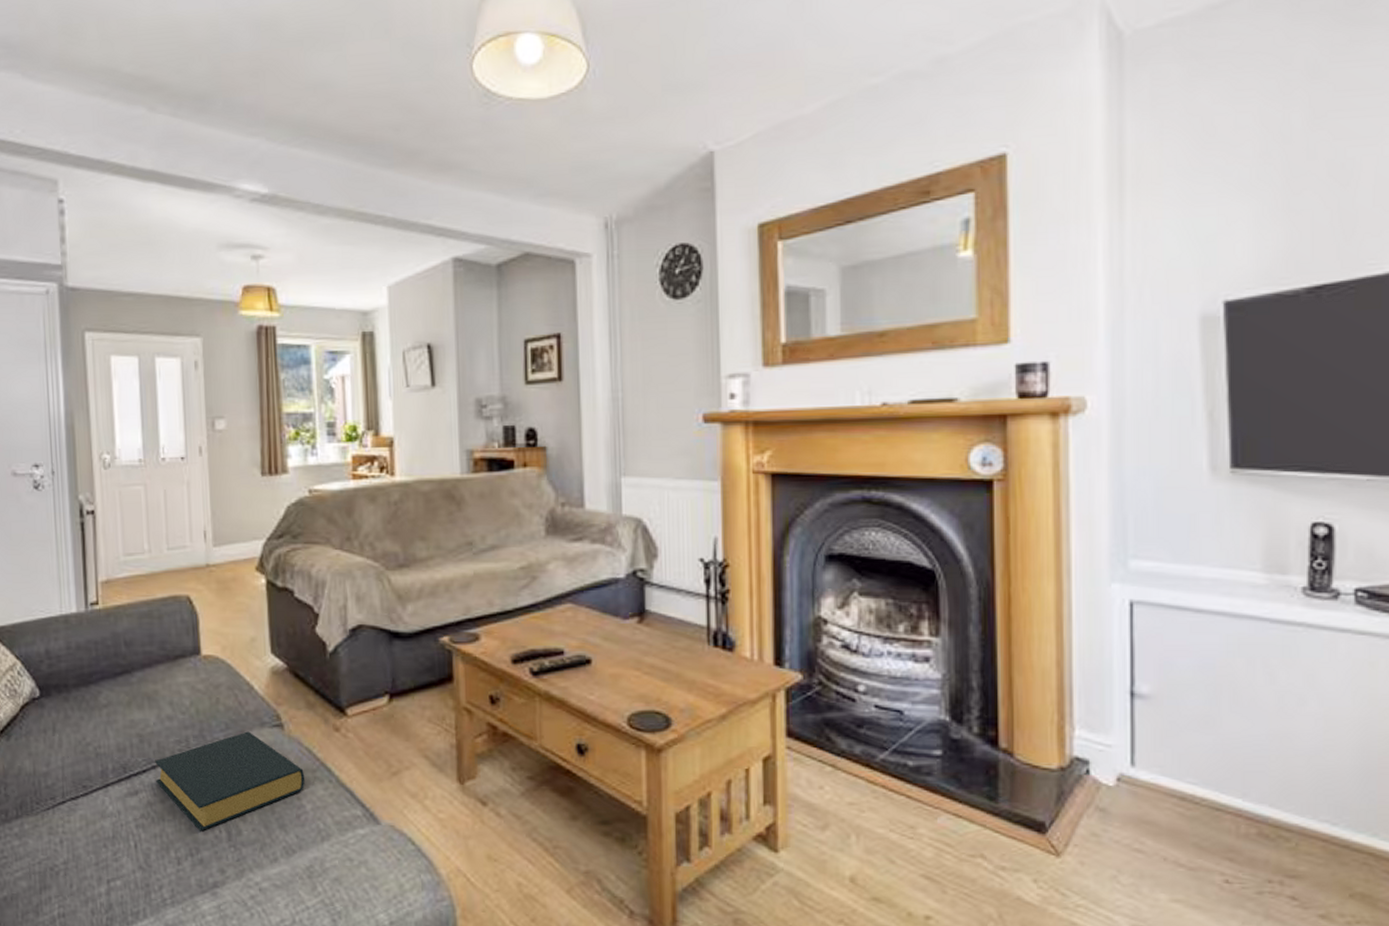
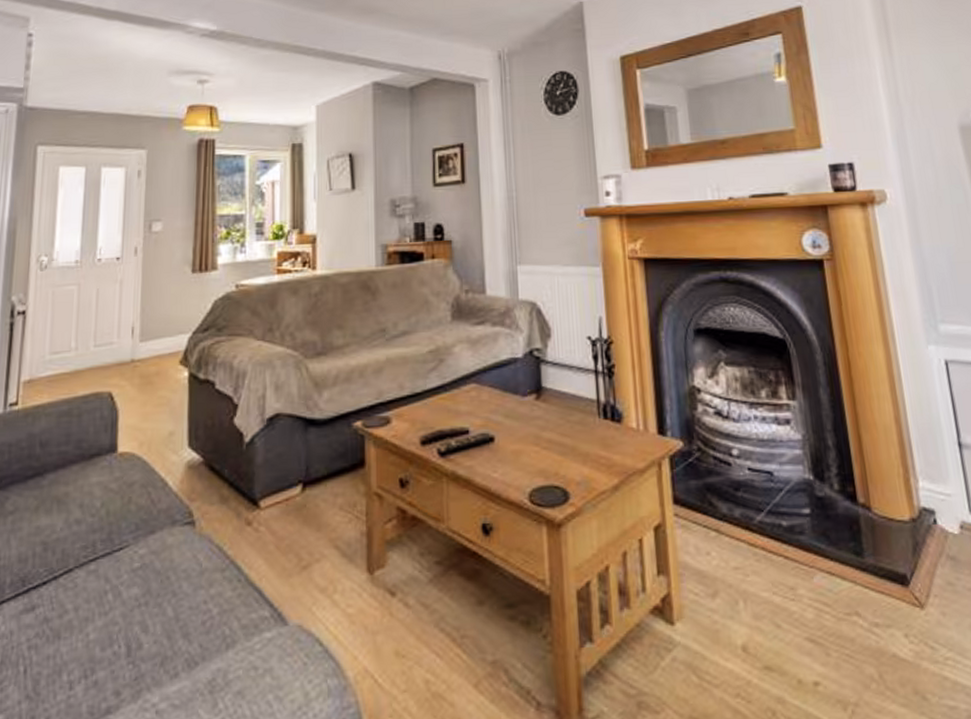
hardback book: present [155,731,305,832] -> none [55,531,214,648]

